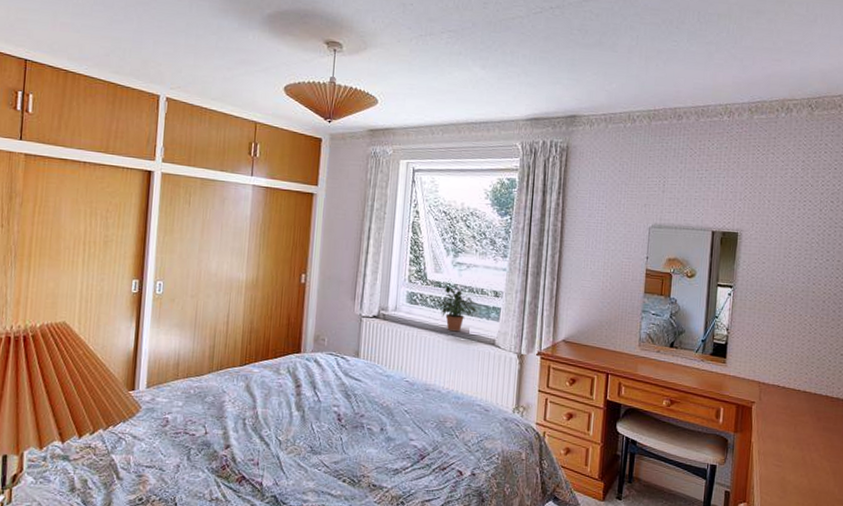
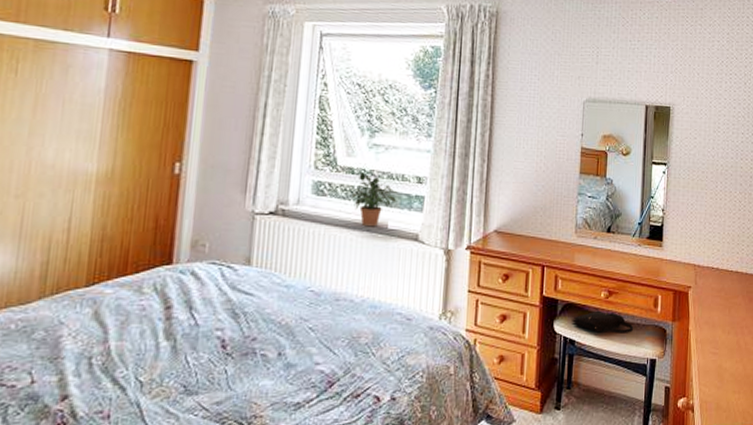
handbag: none [633,416,695,440] -> present [571,310,634,334]

